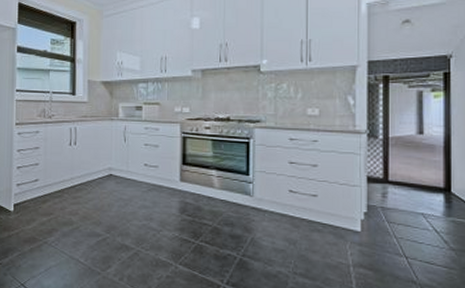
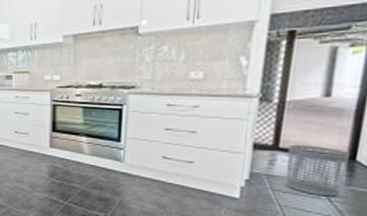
waste bin: none [396,178,445,228] -> present [285,144,350,197]

